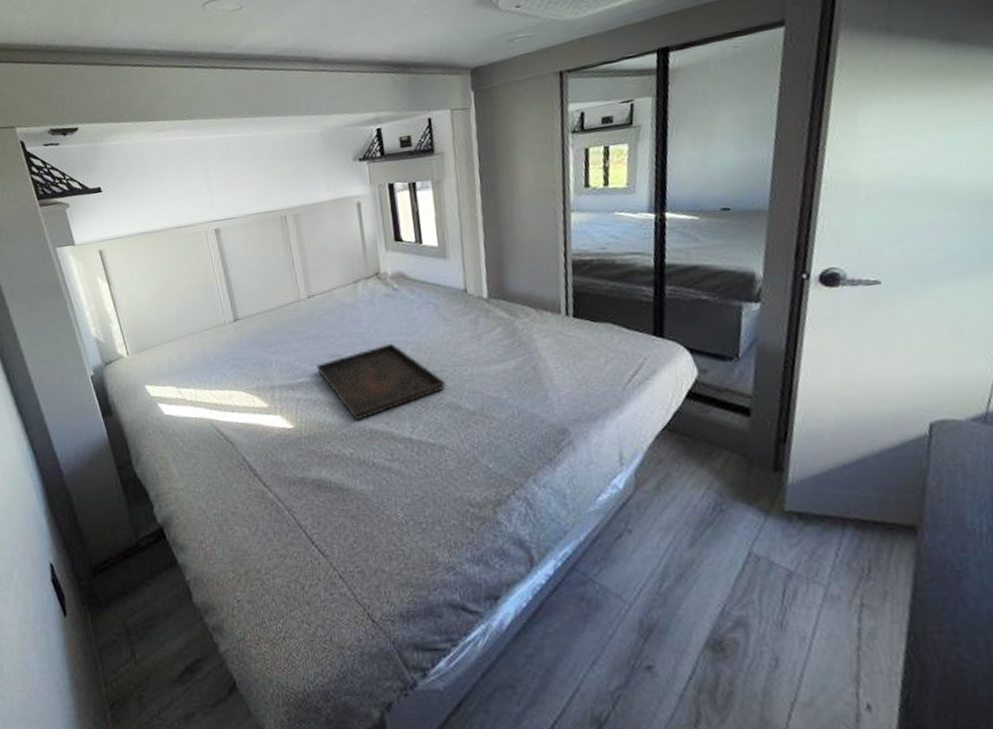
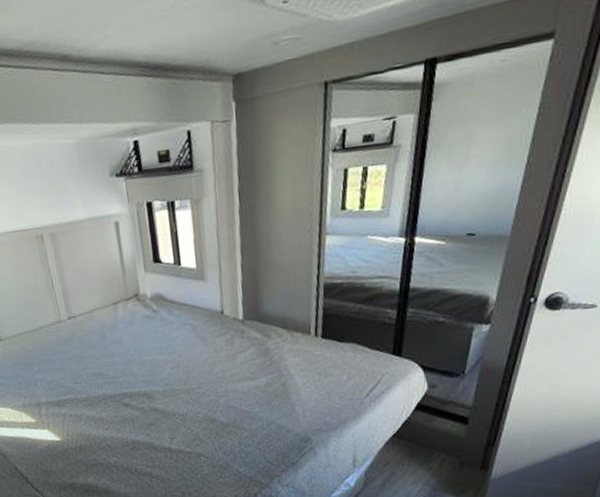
serving tray: present [317,343,446,421] -> none [80,362,202,433]

